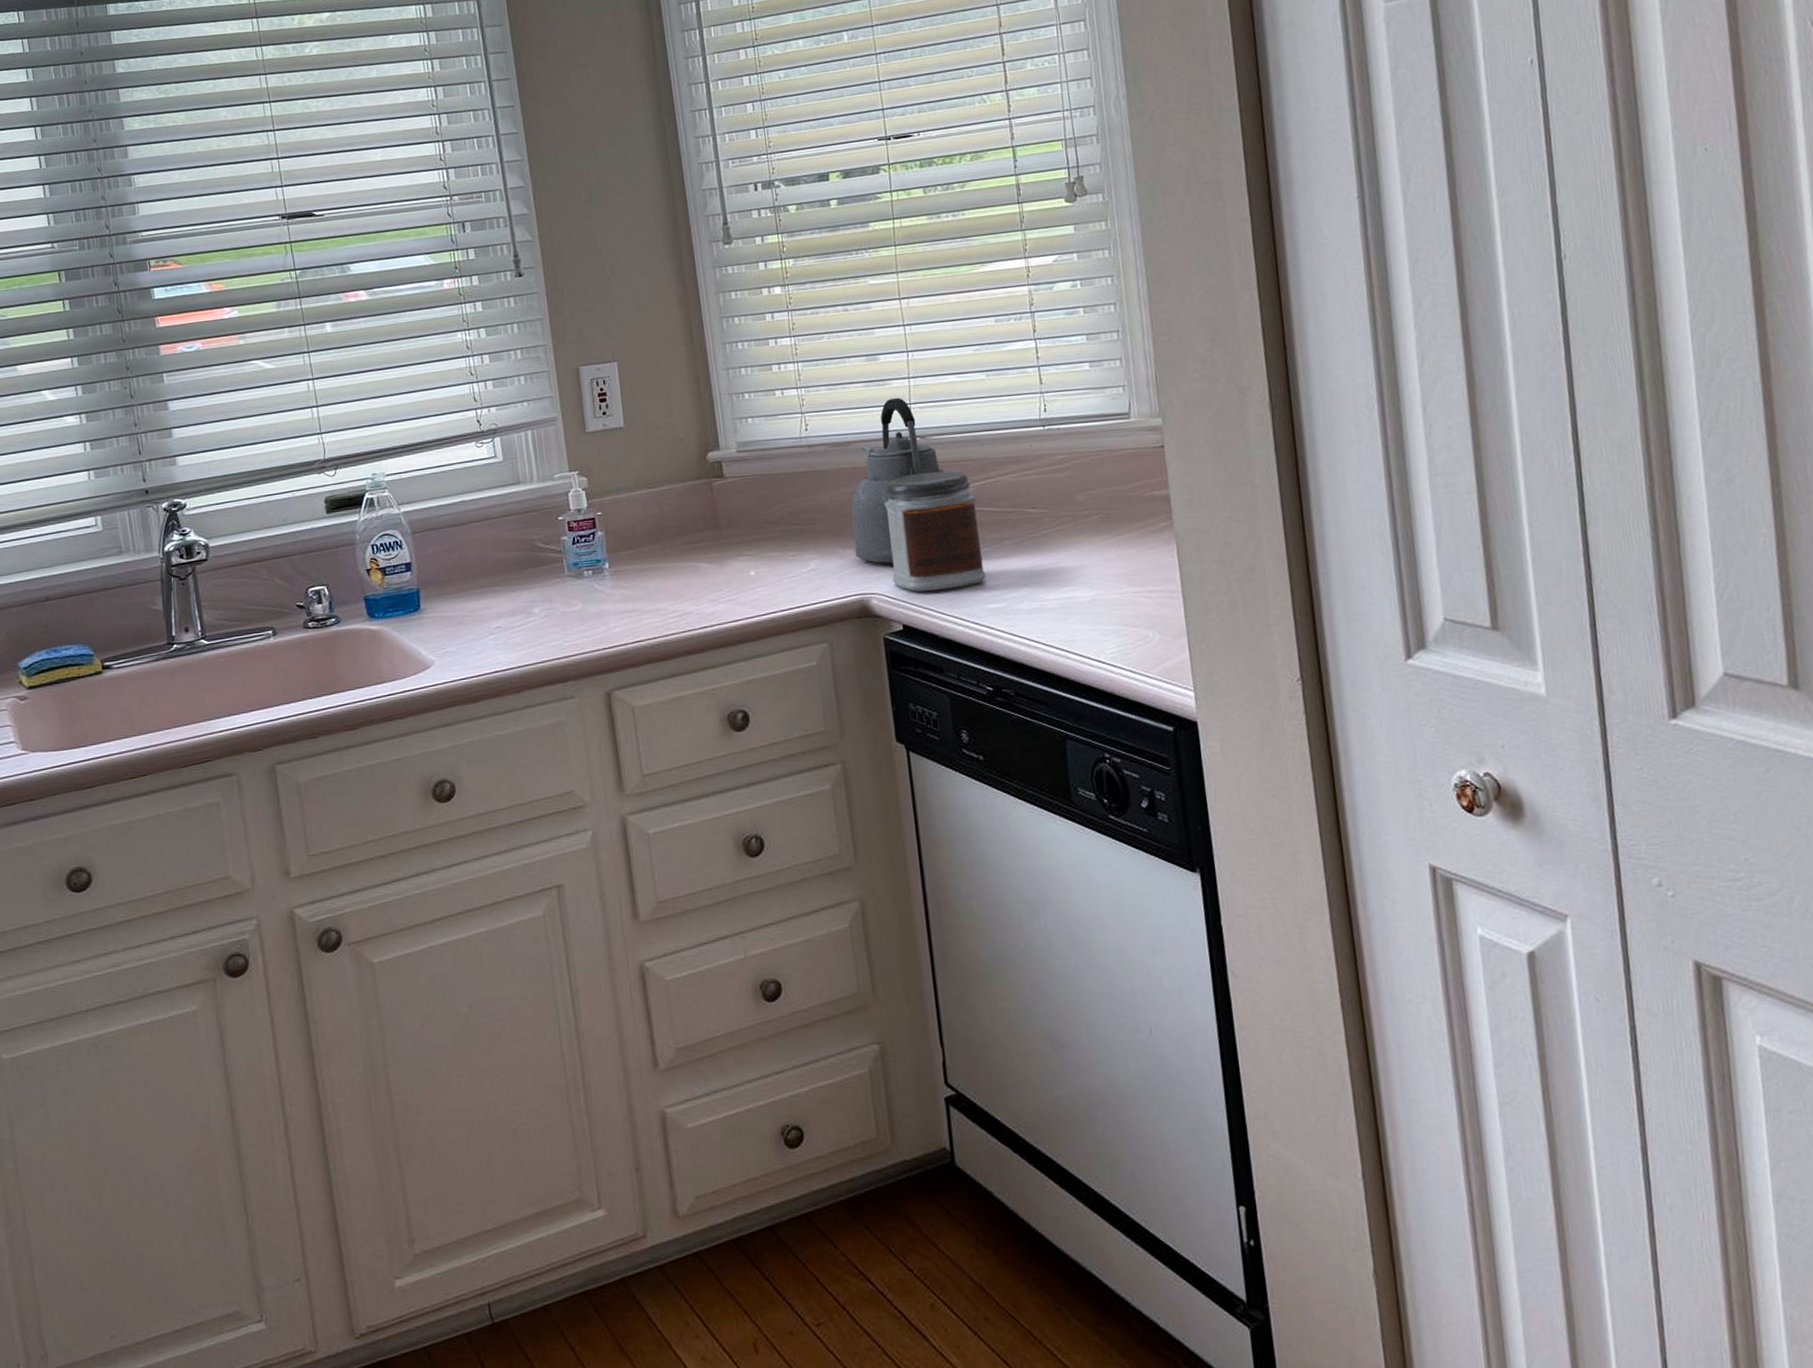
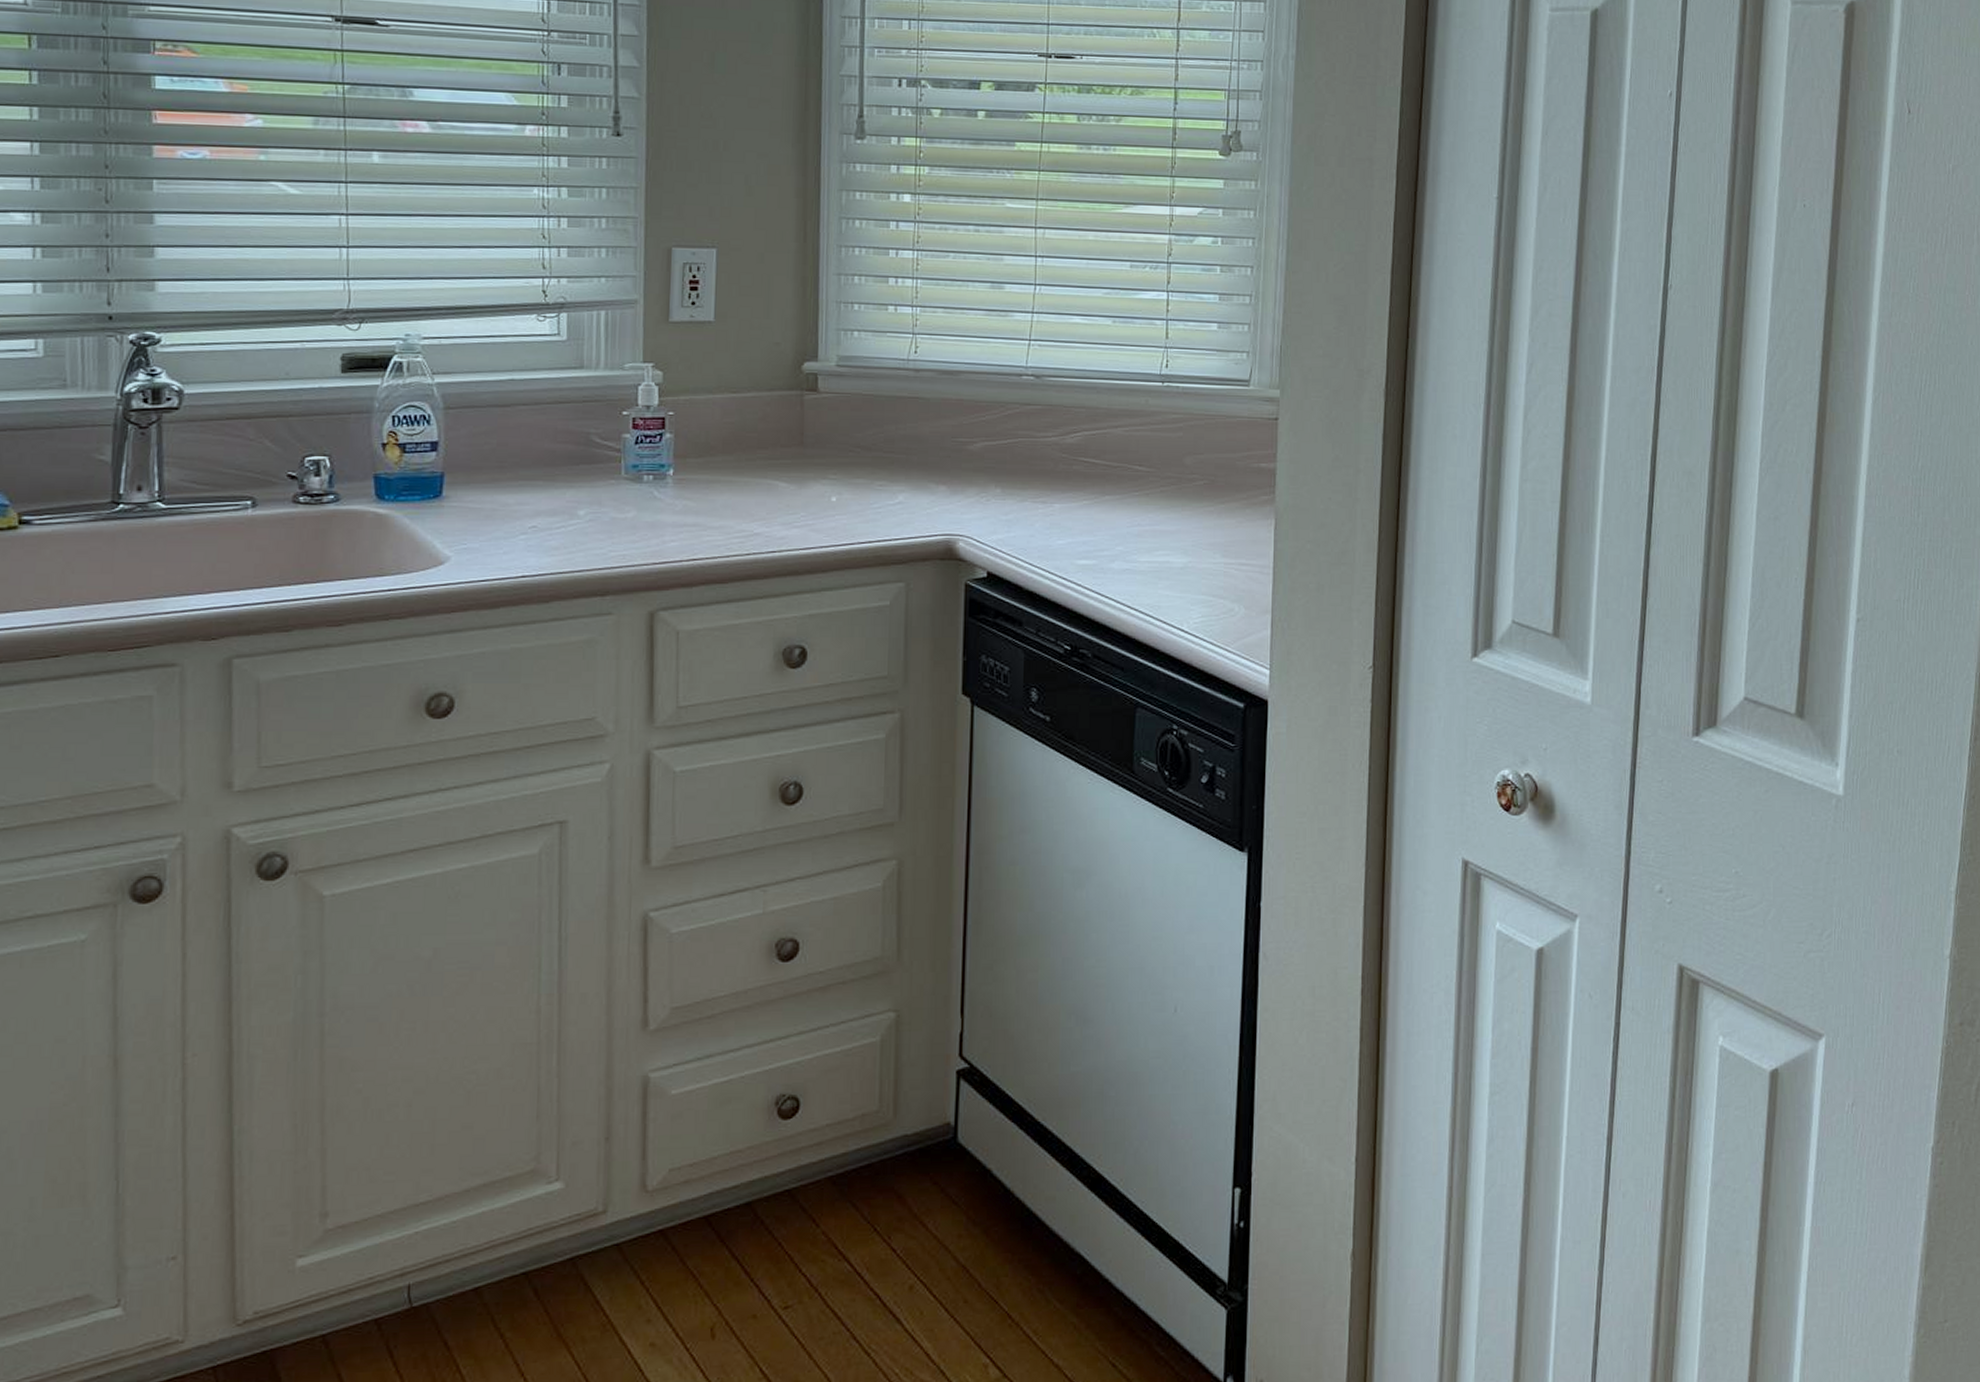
kettle: present [851,397,945,564] -> none [948,331,1055,506]
jar: present [885,471,986,592] -> none [983,414,1083,540]

